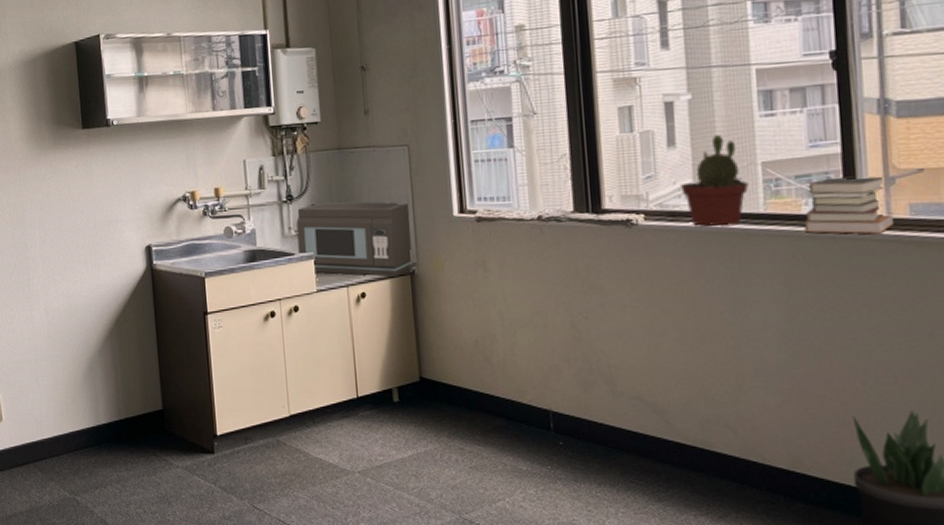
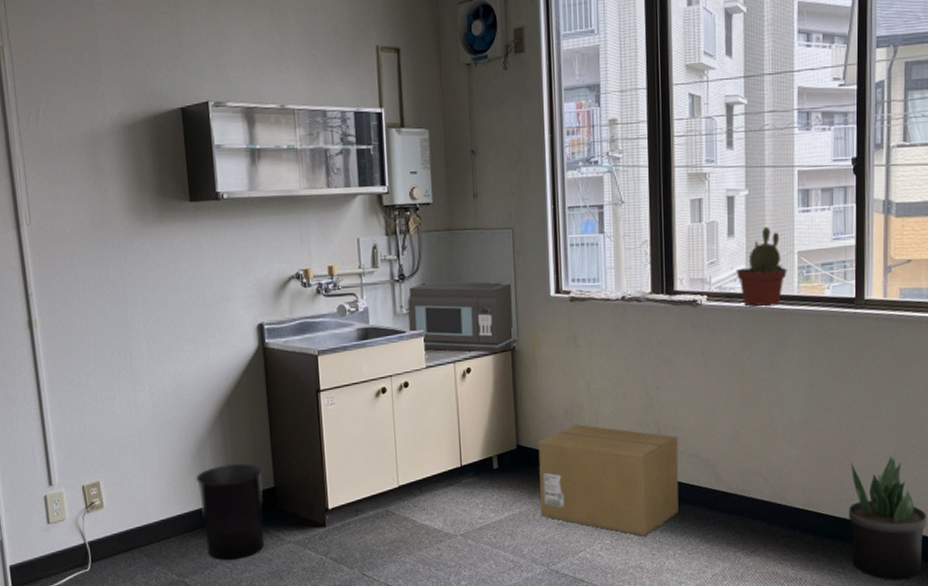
waste bin: none [87,384,153,482] -> present [196,463,265,560]
box: none [444,357,620,489] -> present [538,424,679,537]
books: present [804,176,895,234] -> none [825,265,889,314]

